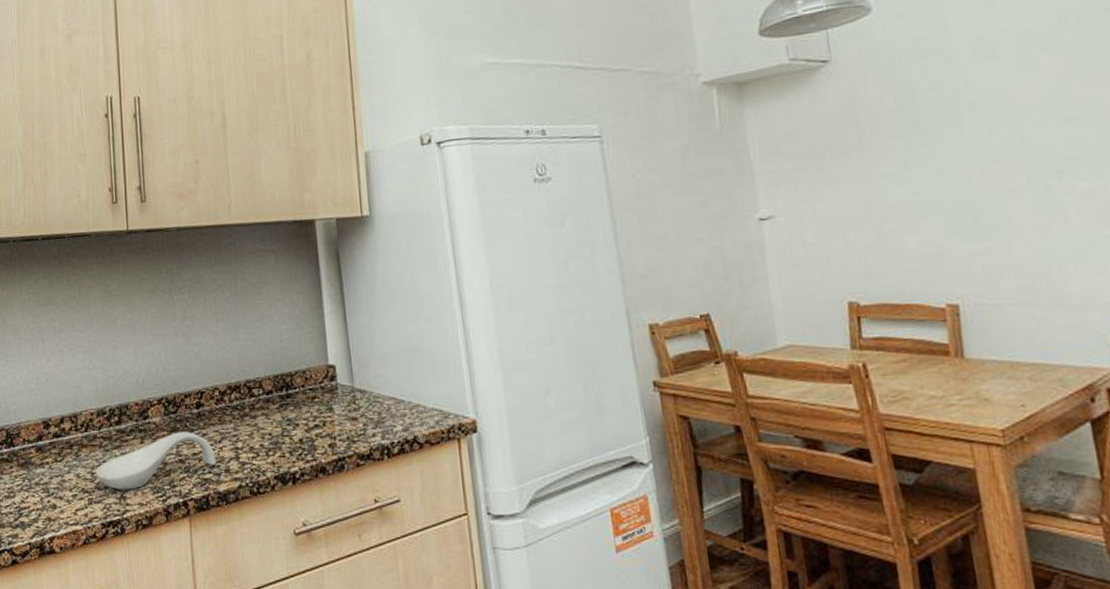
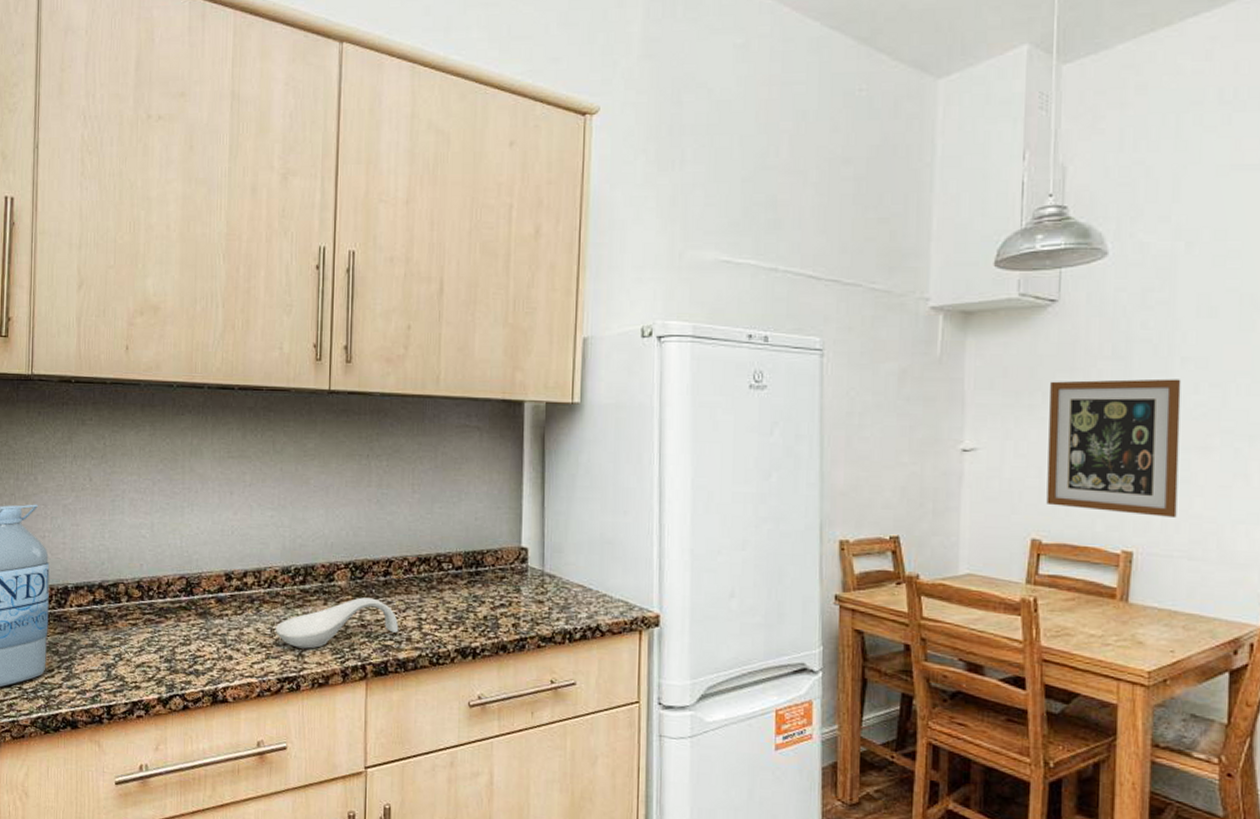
wall art: none [838,123,998,266] -> present [1046,378,1181,517]

